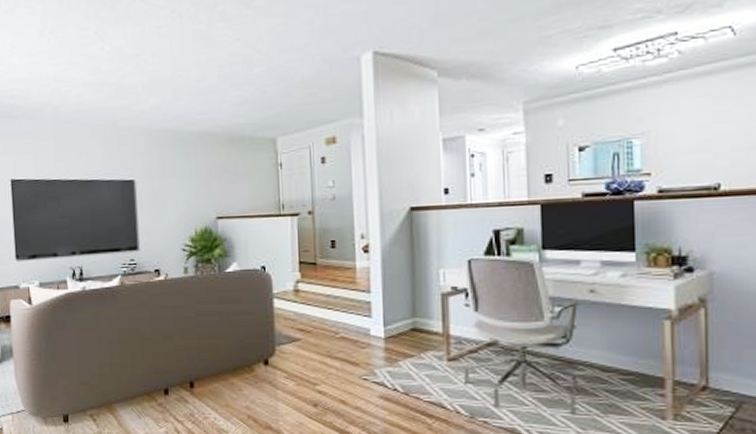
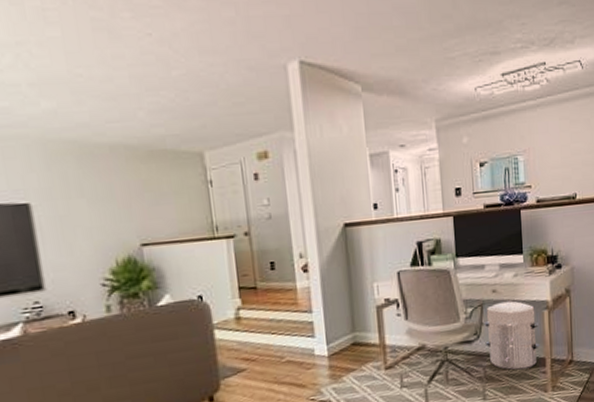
waste bin: none [576,303,658,386] -> present [484,299,541,370]

